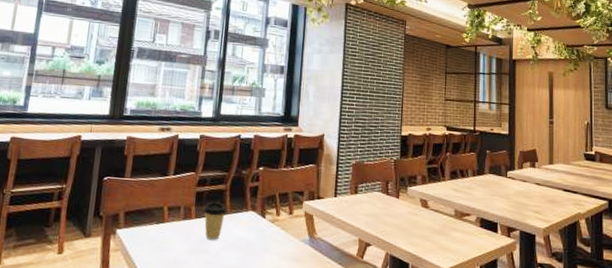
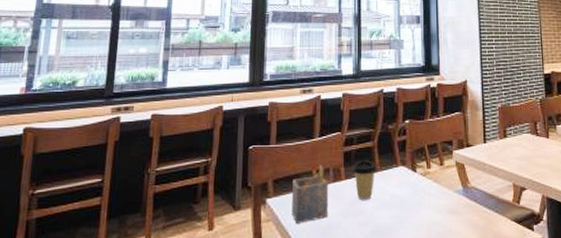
napkin holder: none [140,202,179,256] -> present [292,165,329,223]

